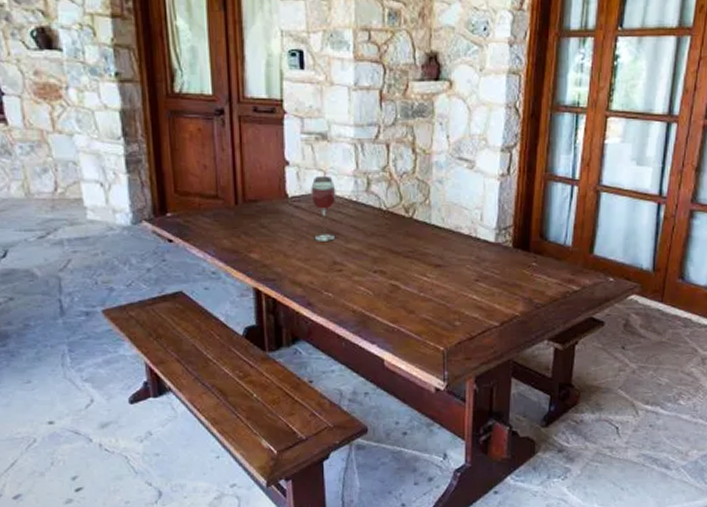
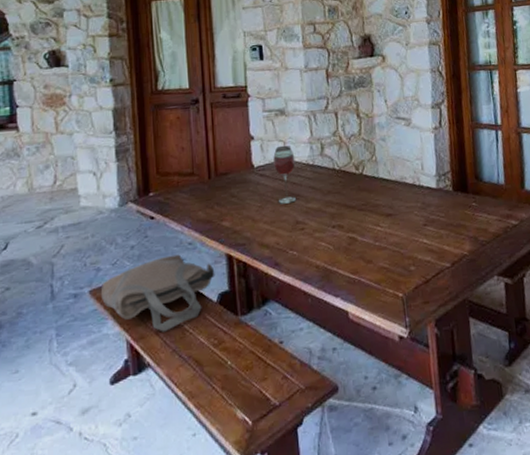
tote bag: none [115,283,241,359] -> present [100,254,215,332]

